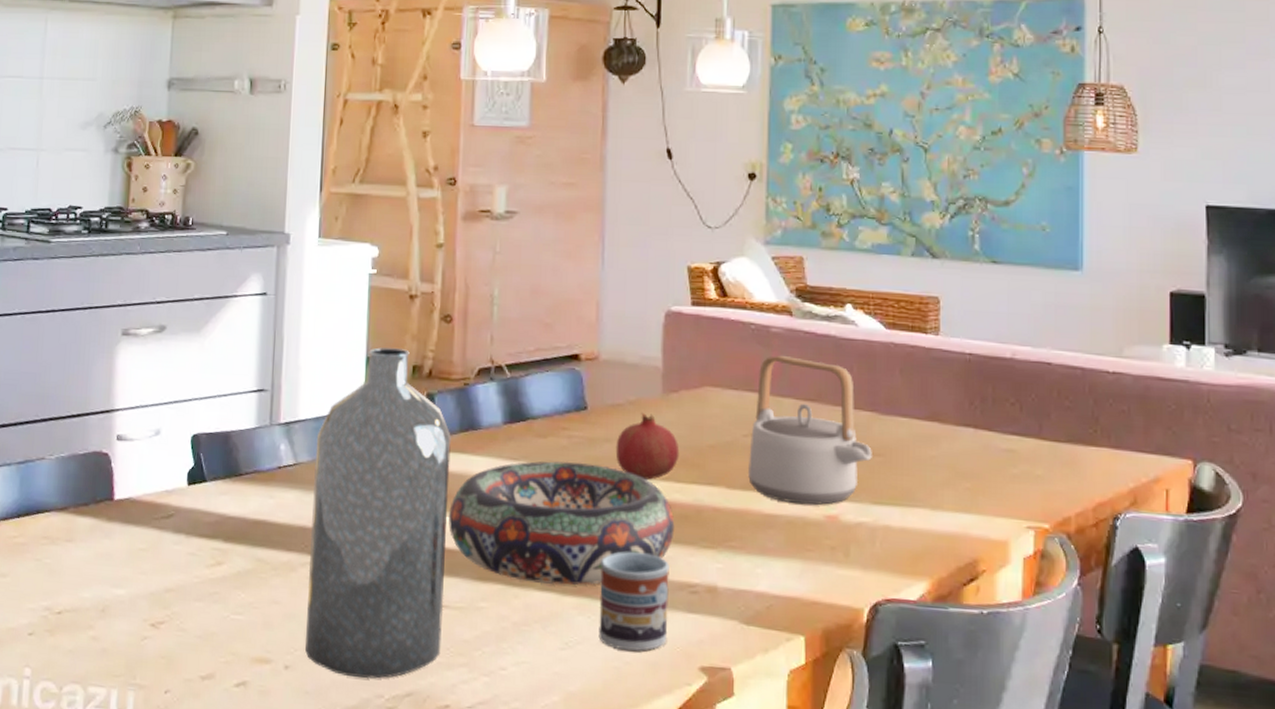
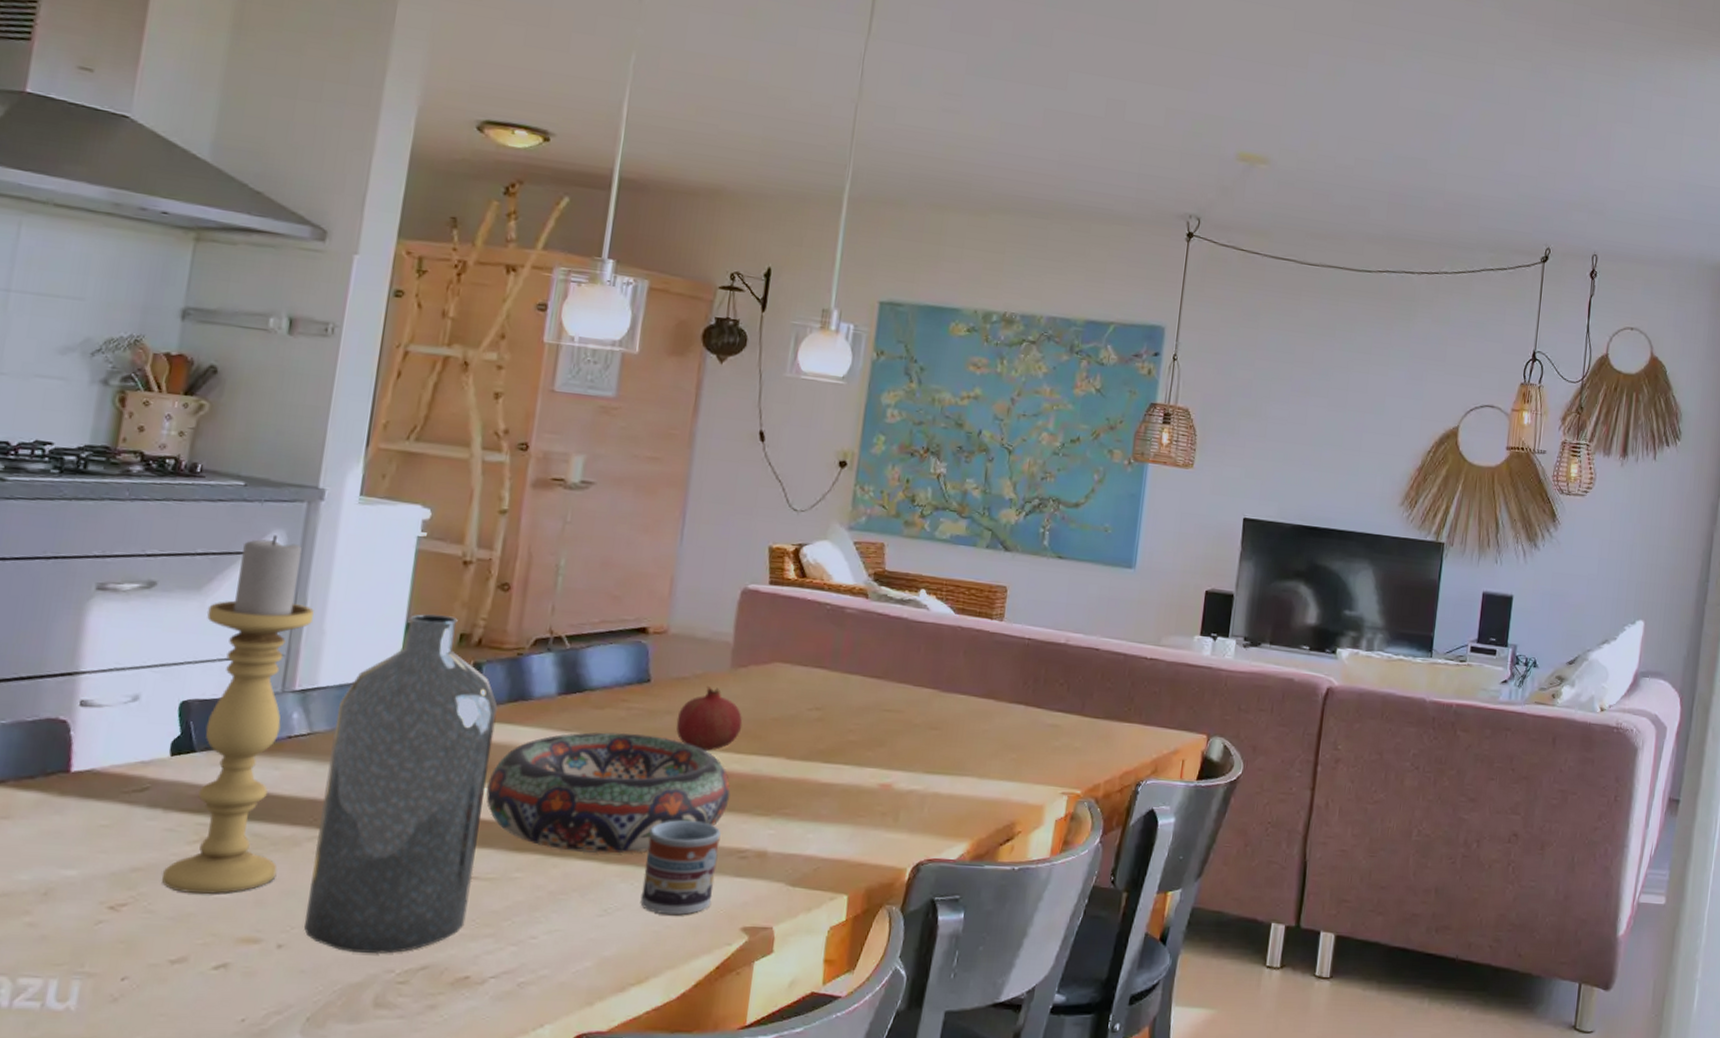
candle holder: none [189,279,290,616] -> present [162,535,314,894]
teapot: present [747,355,872,505] -> none [808,634,930,775]

